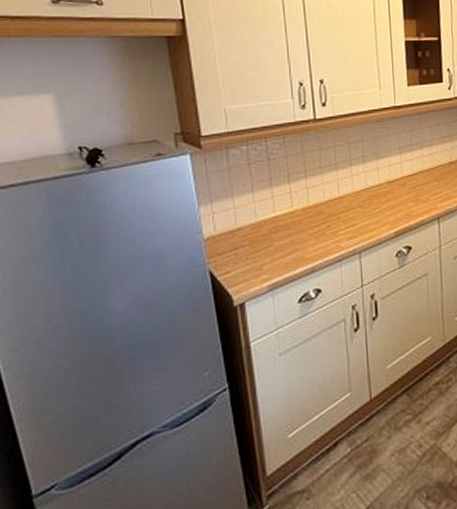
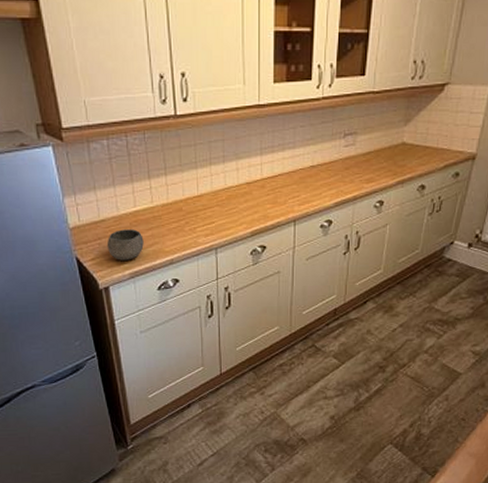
bowl: none [243,236,283,272] -> present [106,229,144,261]

